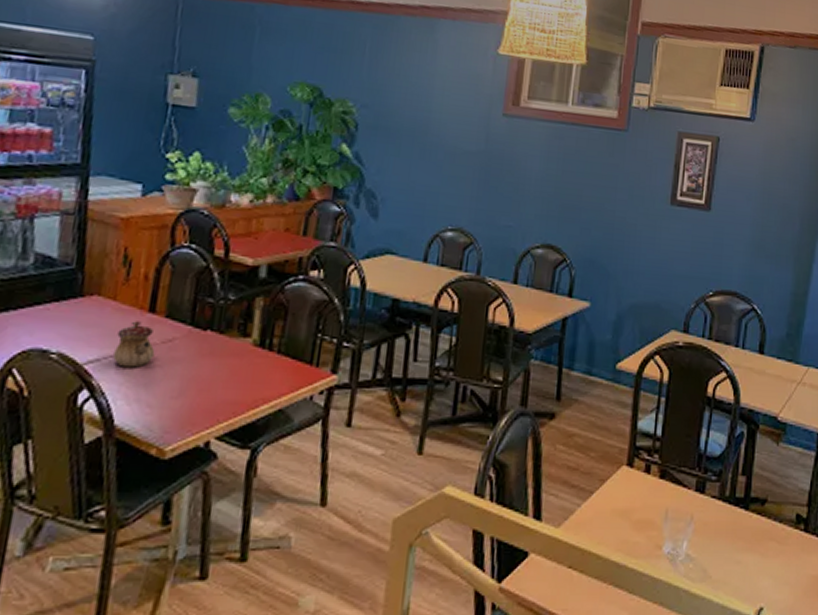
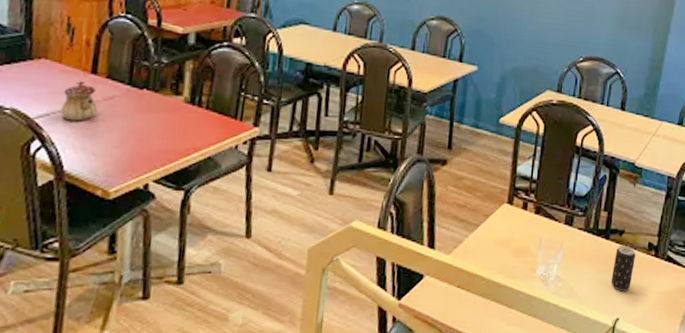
beverage can: none [752,516,782,575] -> present [611,245,636,292]

